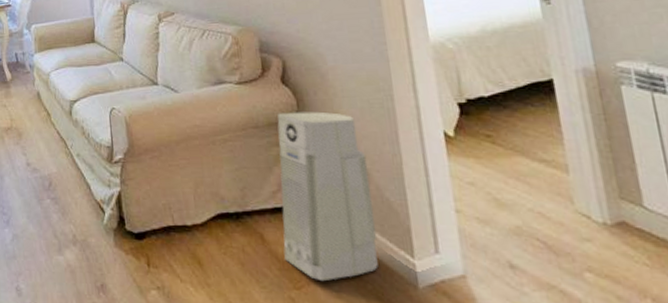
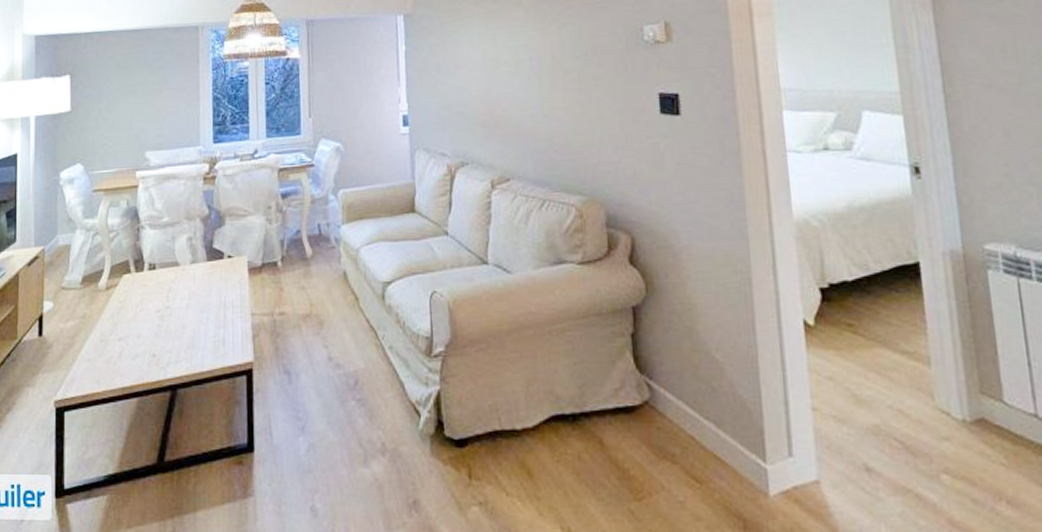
air purifier: present [277,111,378,282] -> none [623,297,728,491]

